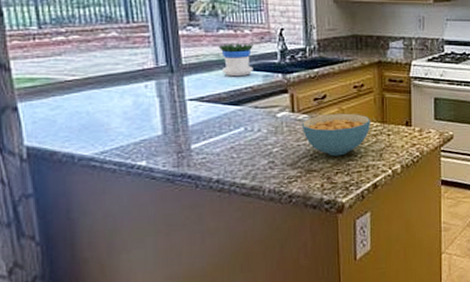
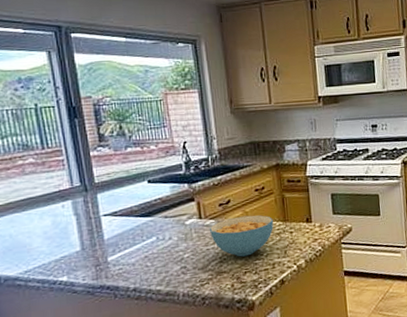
flowerpot: present [218,43,254,77] -> none [127,158,161,191]

